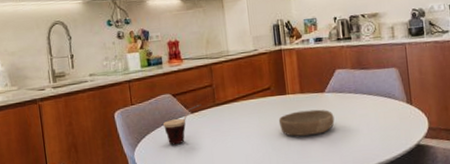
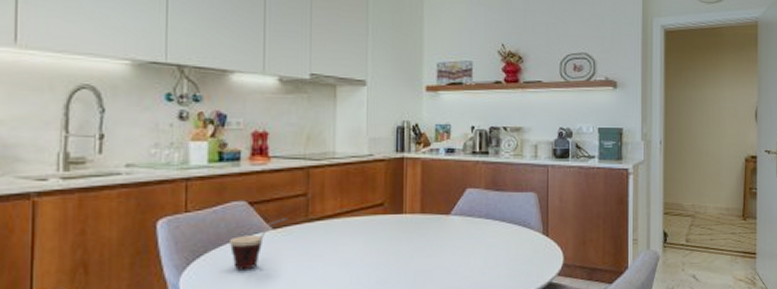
bowl: present [278,109,335,137] -> none [389,234,458,267]

